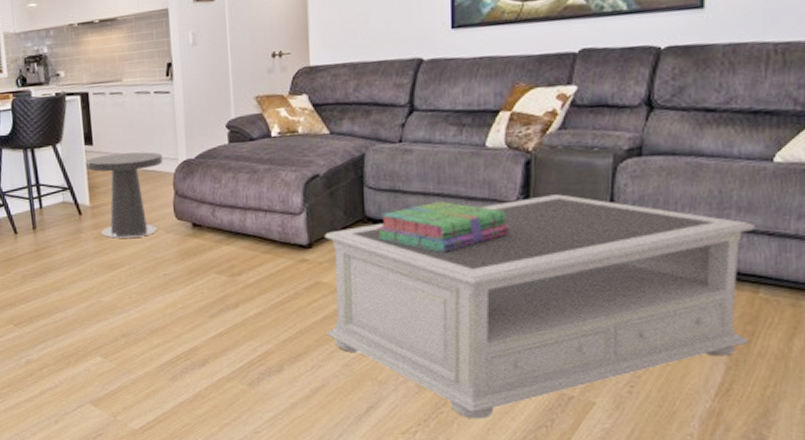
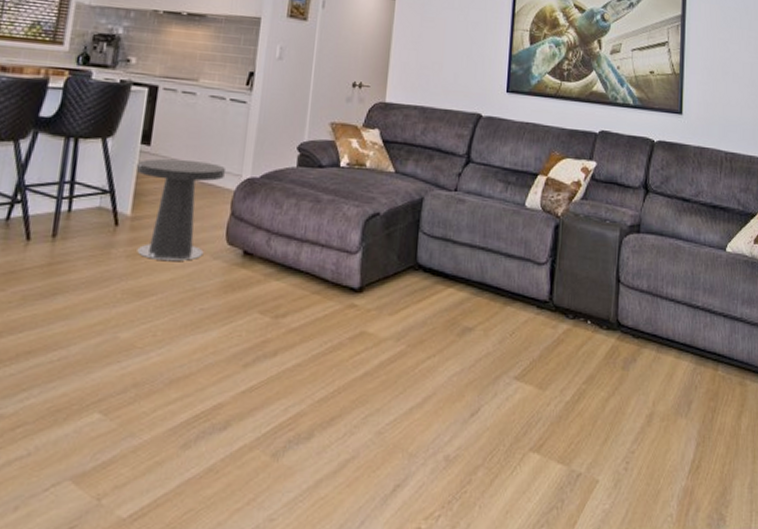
coffee table: present [325,194,755,419] -> none [363,260,715,500]
stack of books: present [377,200,510,252] -> none [425,254,539,309]

